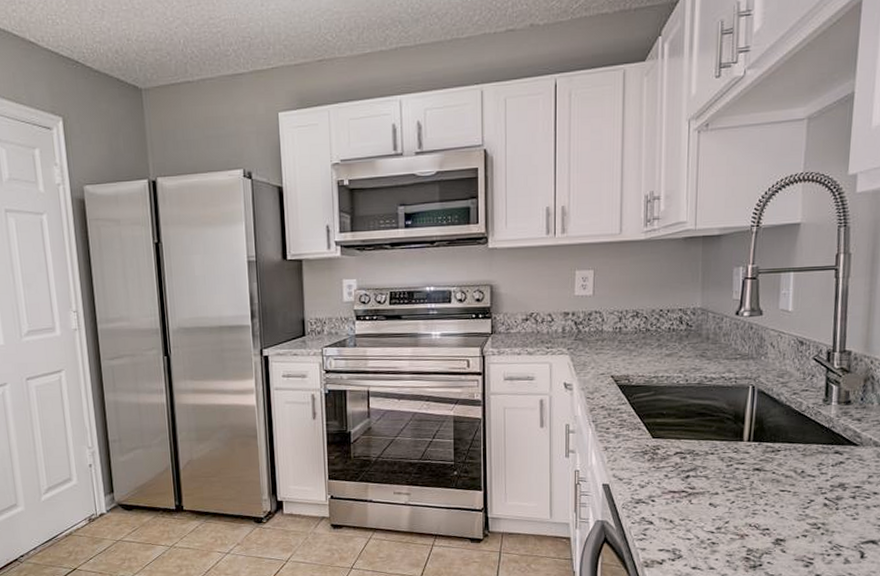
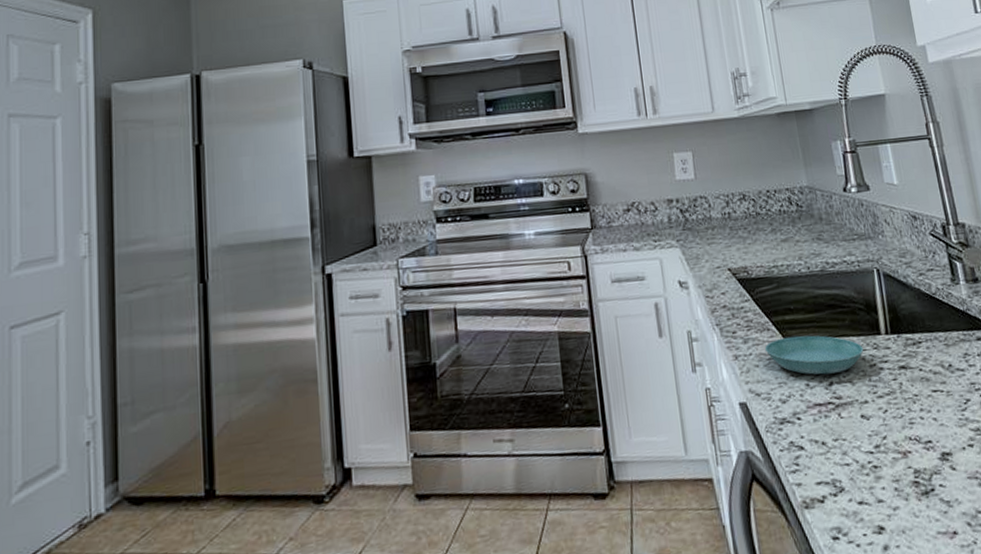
saucer: none [633,436,724,469] -> present [764,335,864,375]

